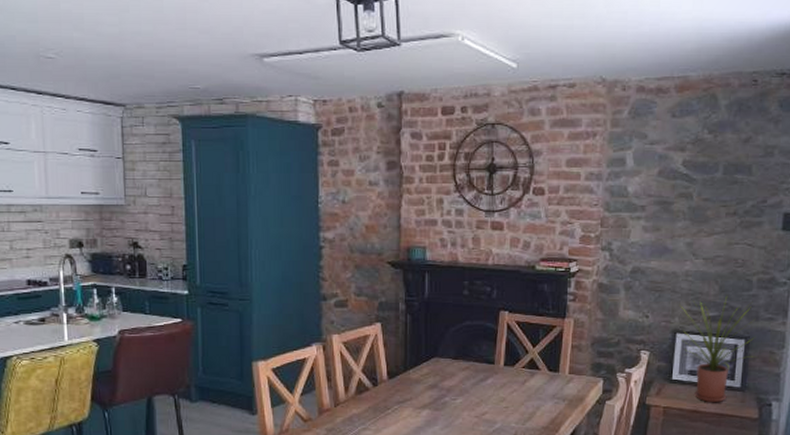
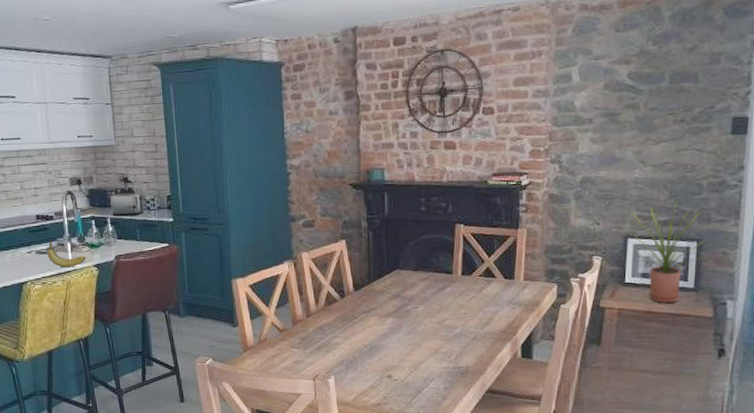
fruit: none [38,310,84,342] -> present [47,240,86,268]
toaster: none [116,259,156,285] -> present [110,192,144,216]

